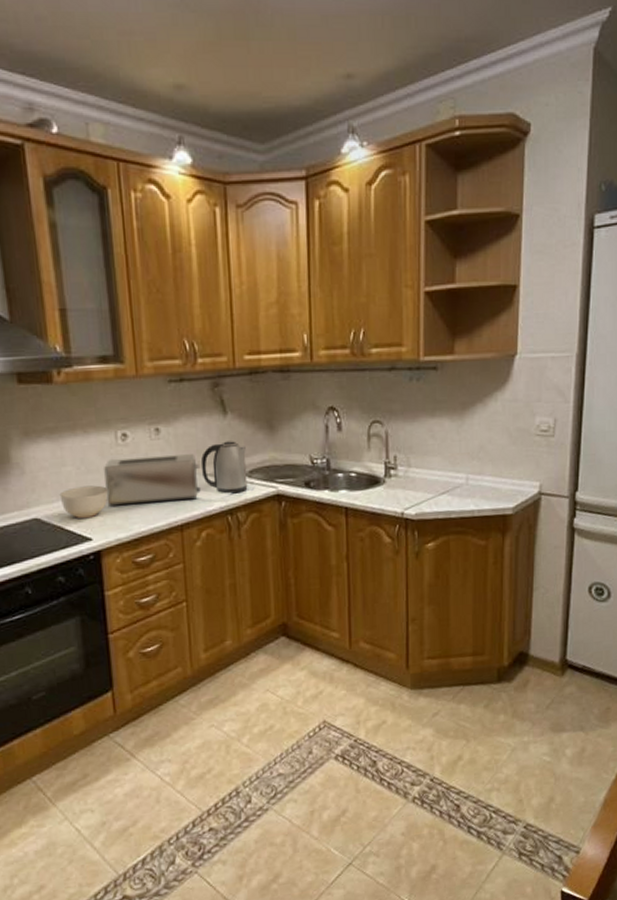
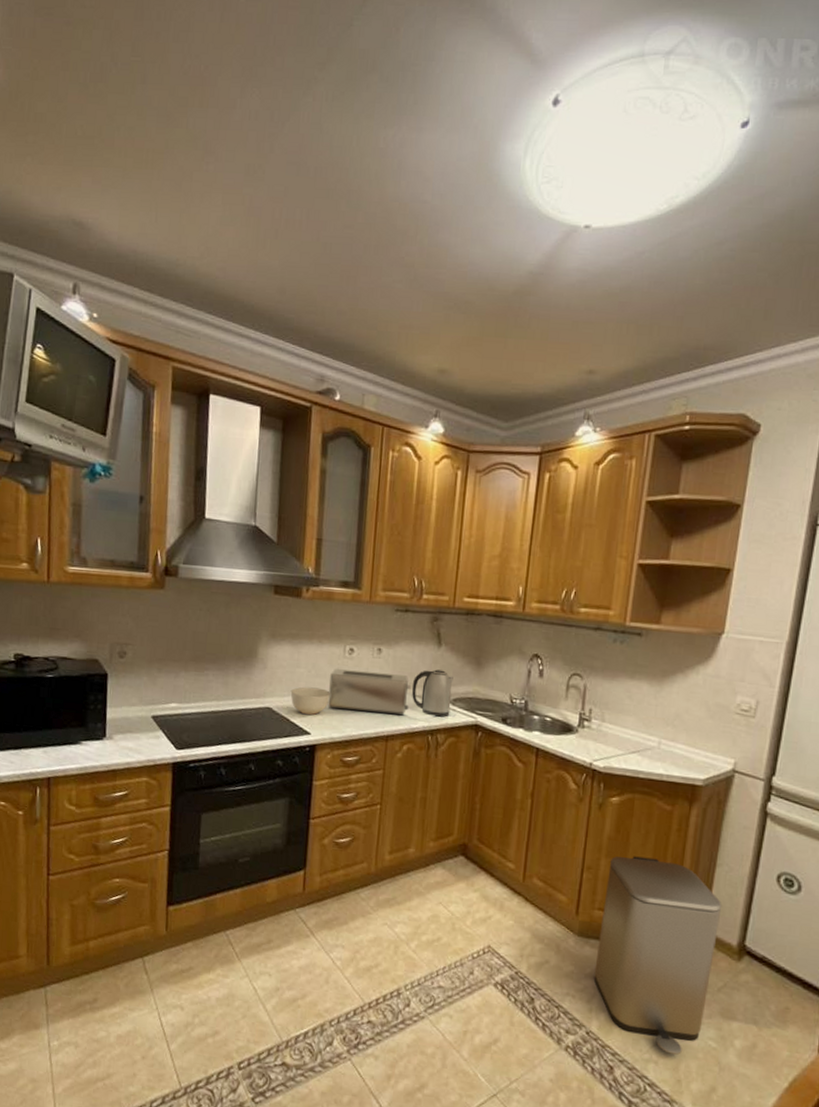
pedal bin: none [431,595,542,778] -> present [594,856,722,1055]

